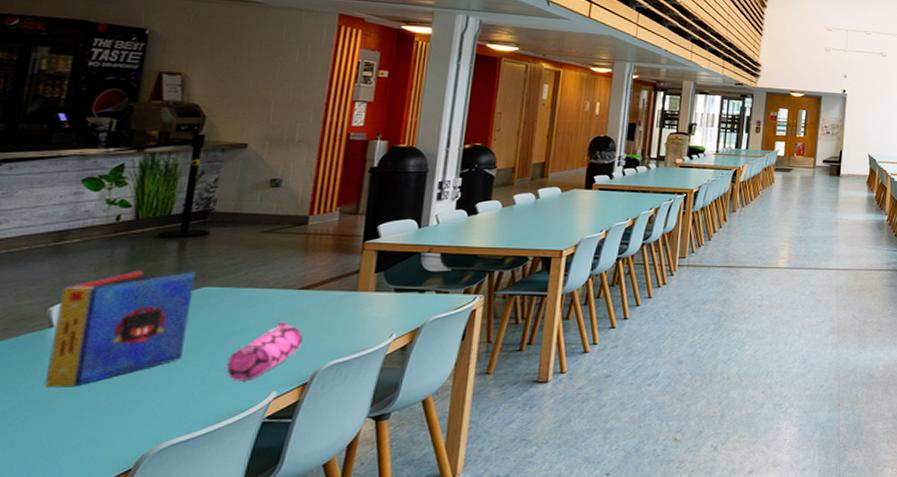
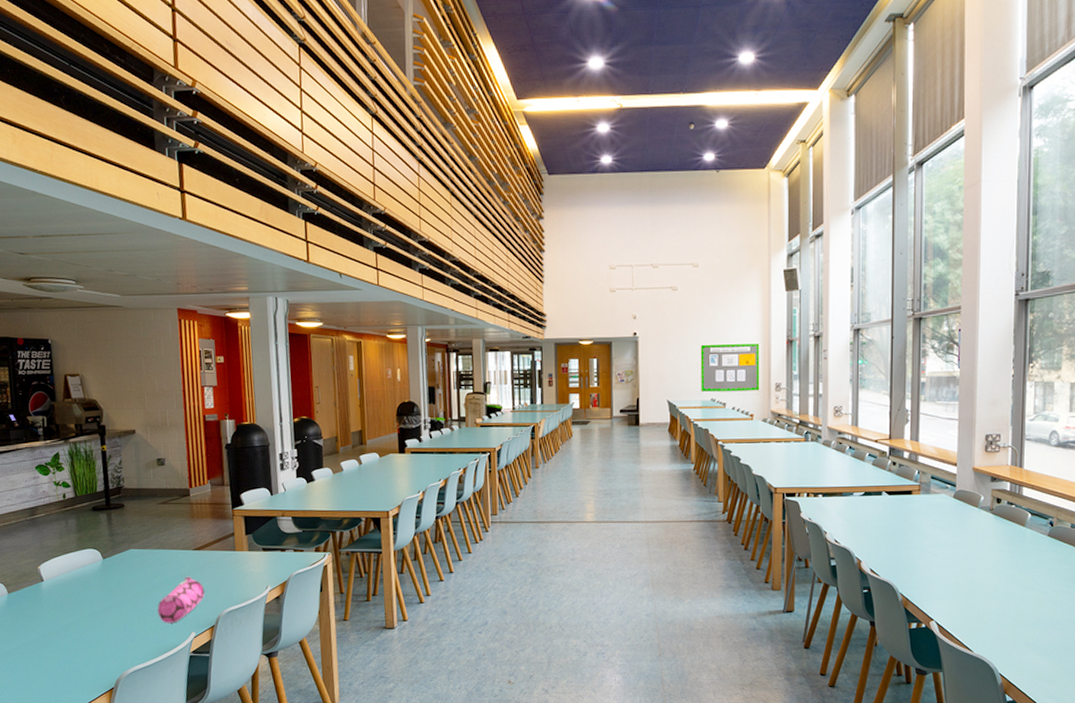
book: present [44,270,196,388] -> none [42,537,127,626]

